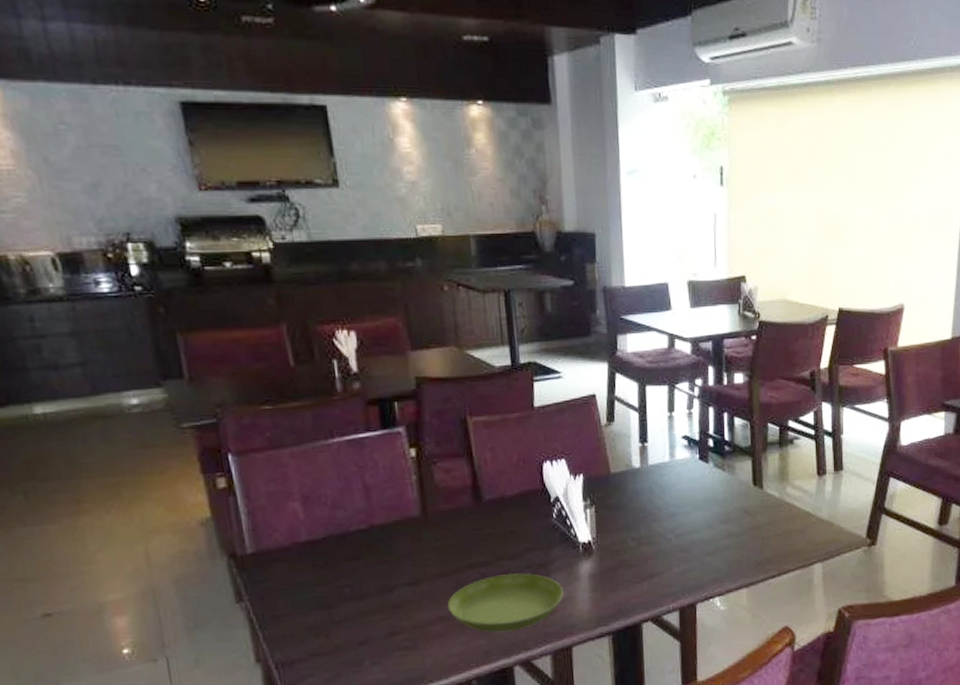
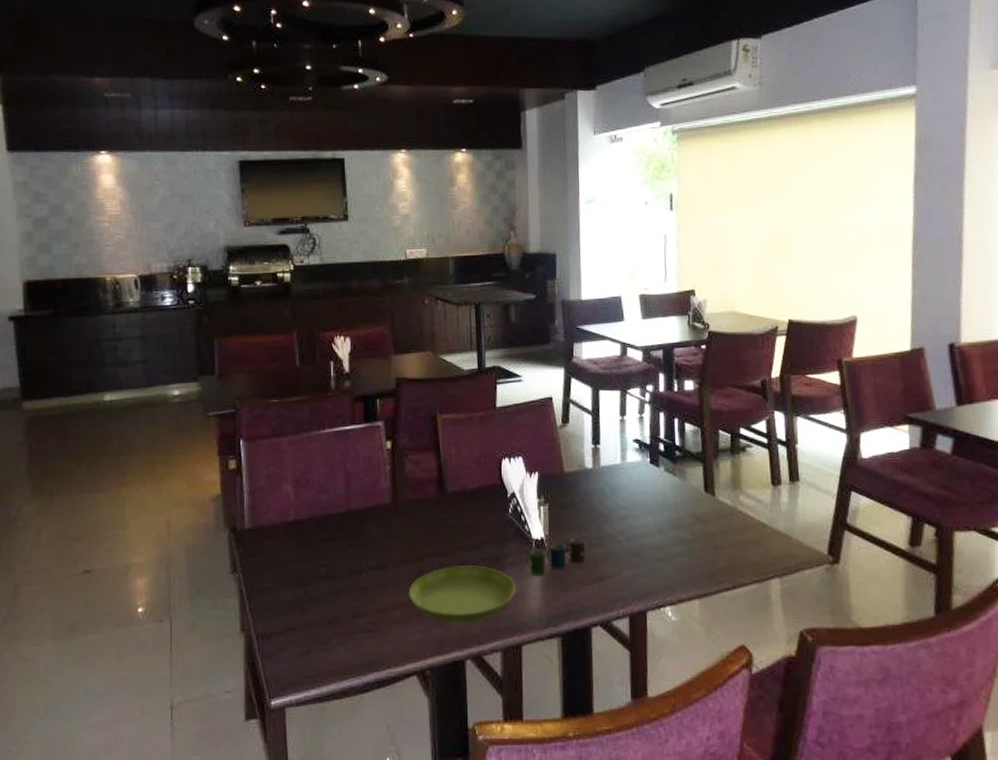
cup: none [573,537,635,578] -> present [525,537,586,575]

